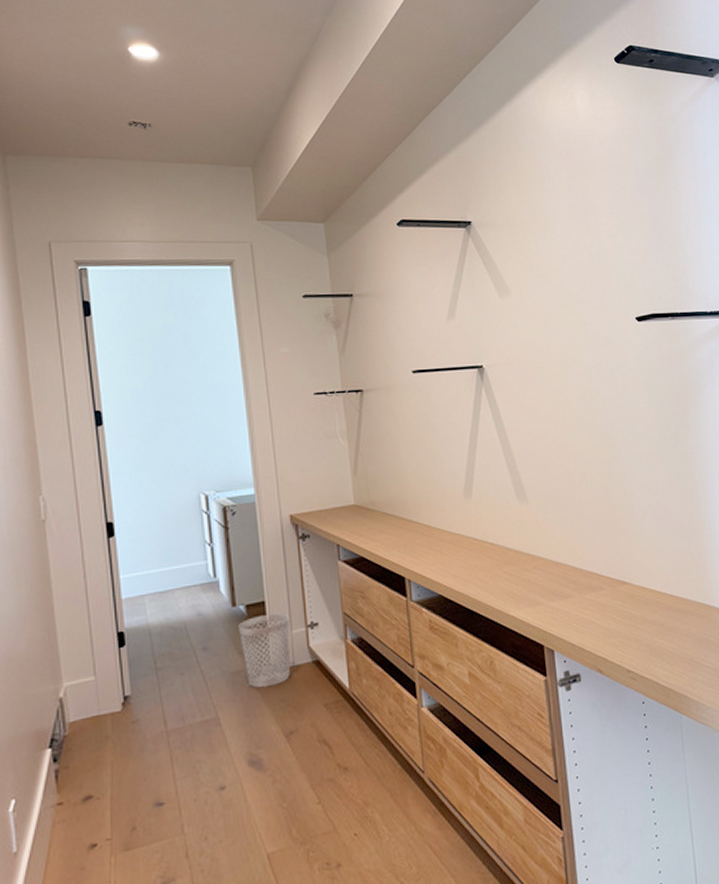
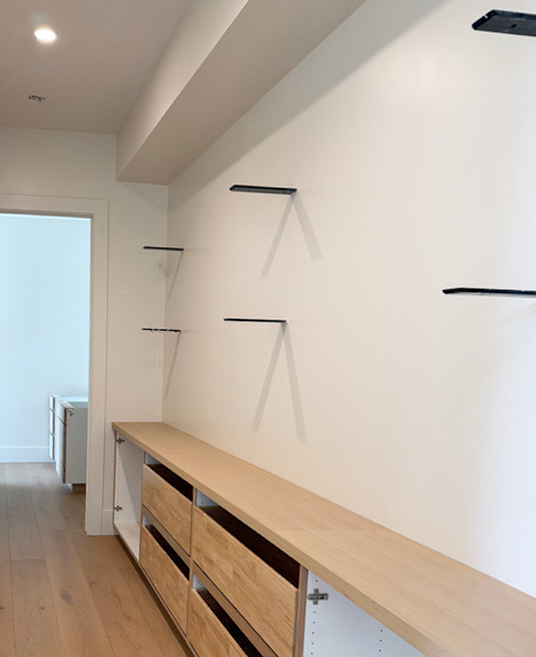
wastebasket: present [239,613,290,688] -> none [65,493,102,546]

